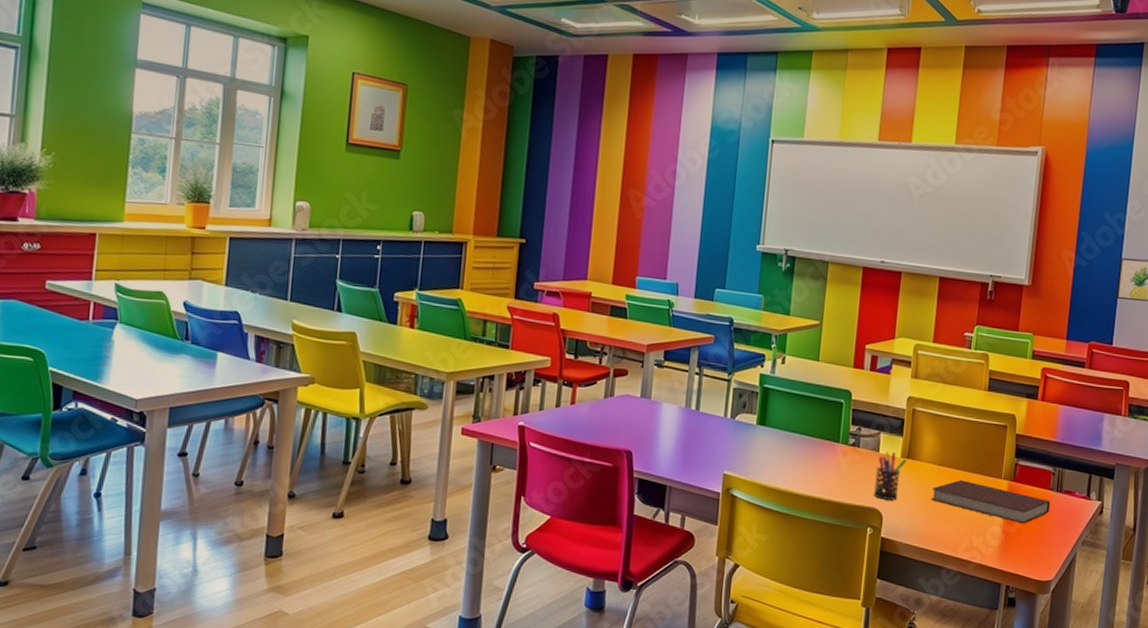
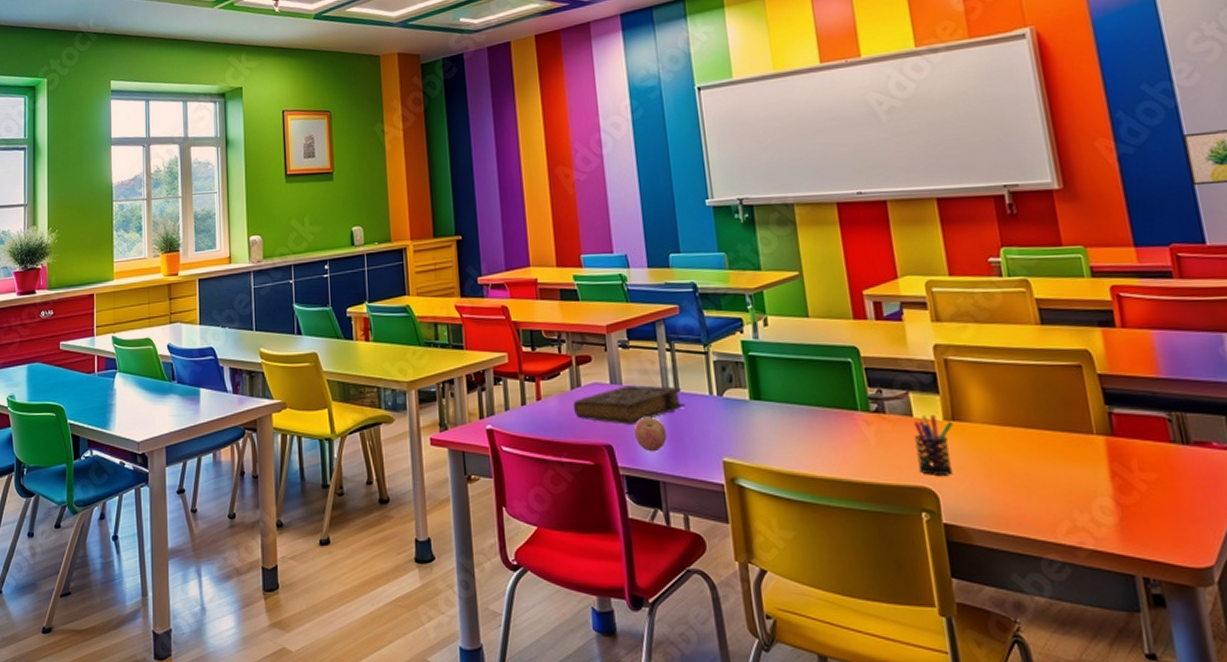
book: none [603,400,703,435] -> present [572,385,686,425]
apple: none [652,430,682,461] -> present [633,417,667,452]
notebook: present [931,480,1051,524] -> none [997,441,1180,492]

